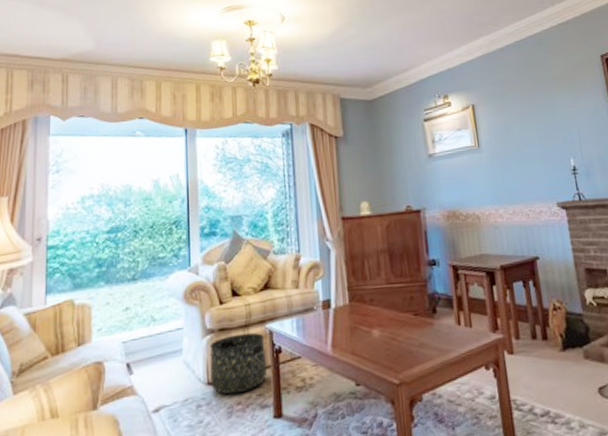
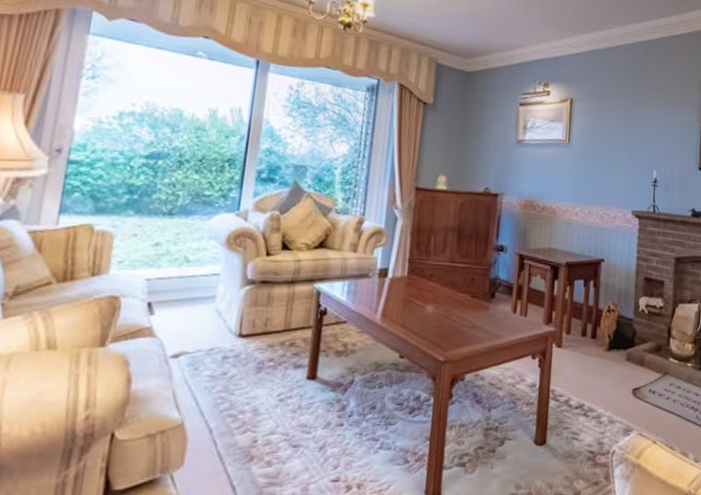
basket: present [209,332,268,395] -> none [242,289,311,350]

